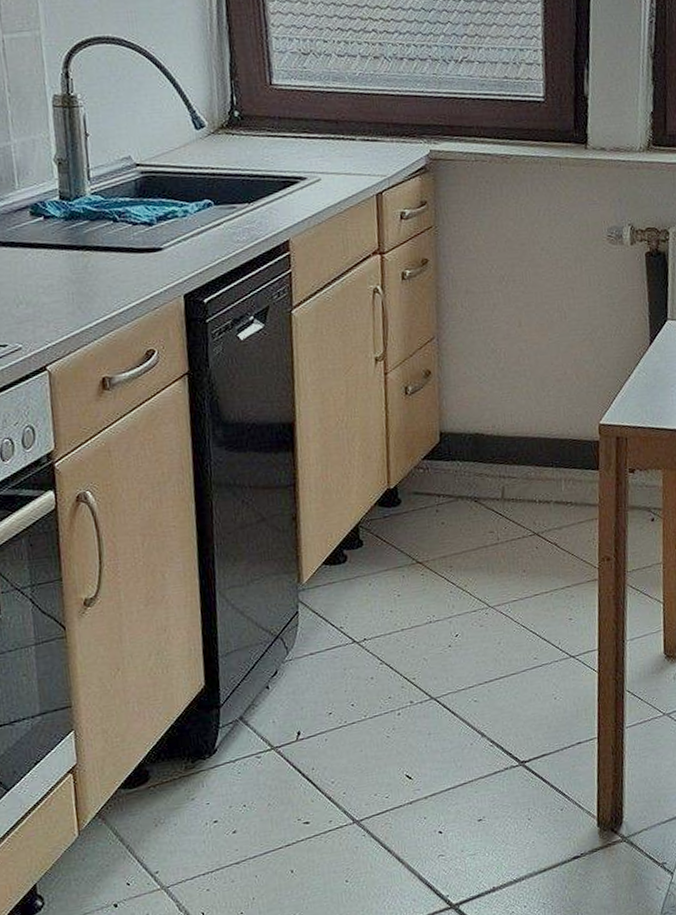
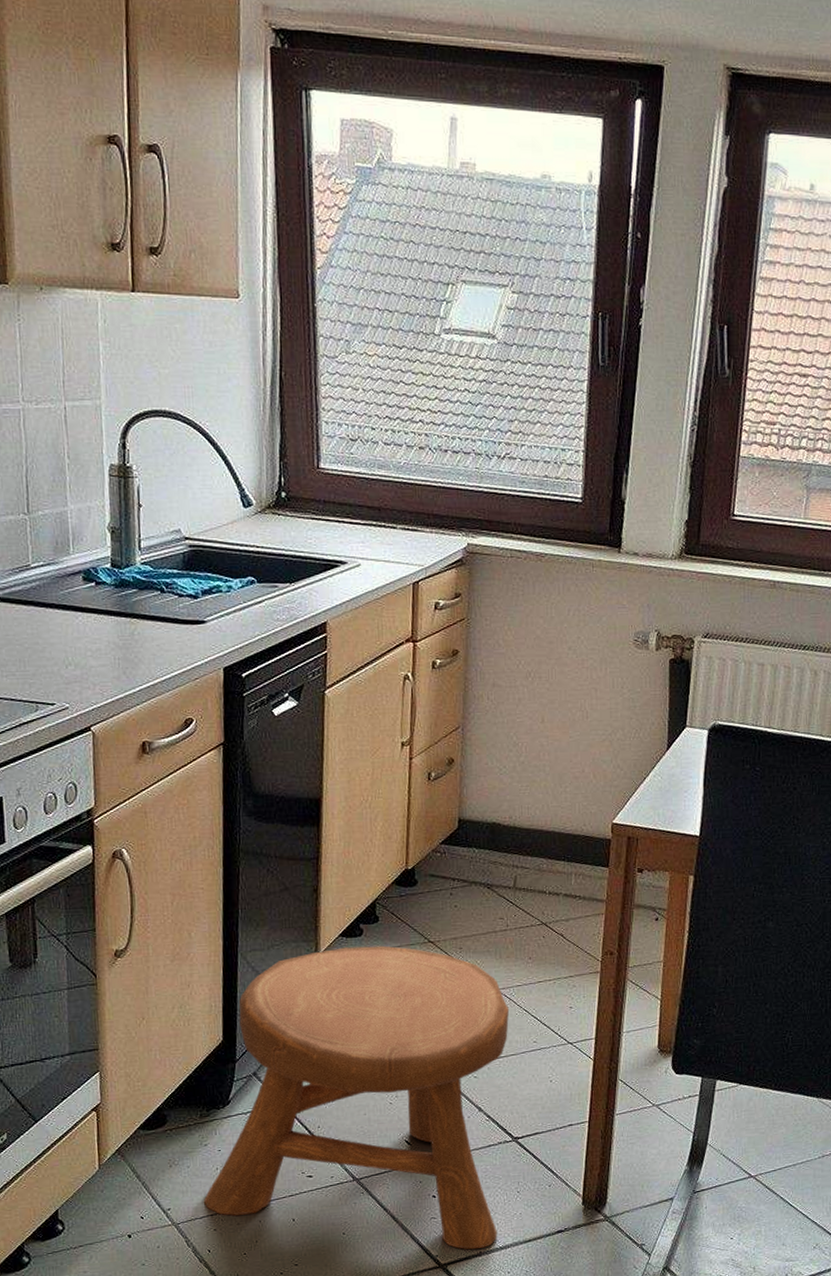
stool: none [194,570,511,887] -> present [204,945,510,1250]

